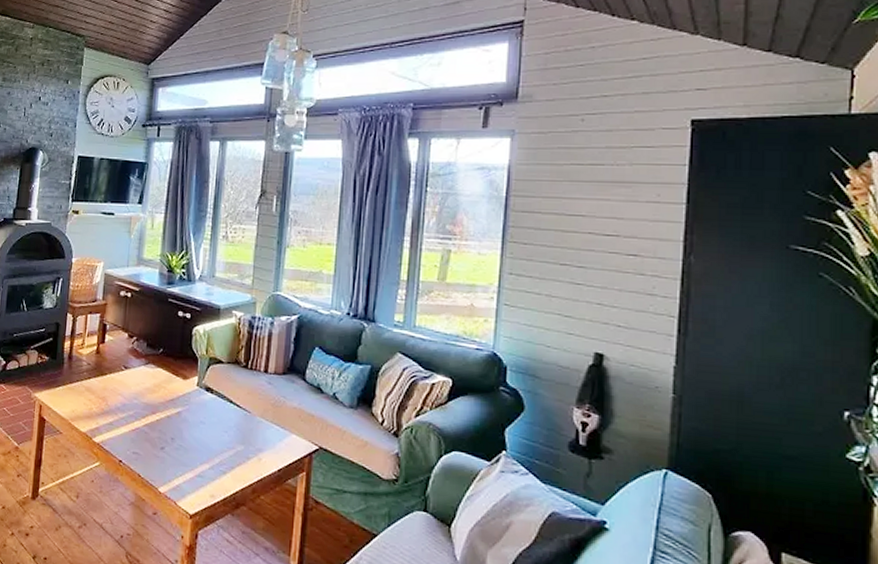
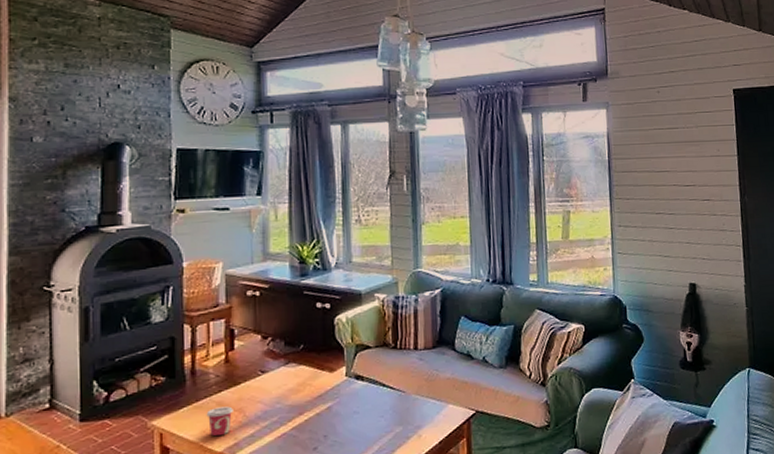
cup: none [76,392,98,418] -> present [206,406,233,436]

